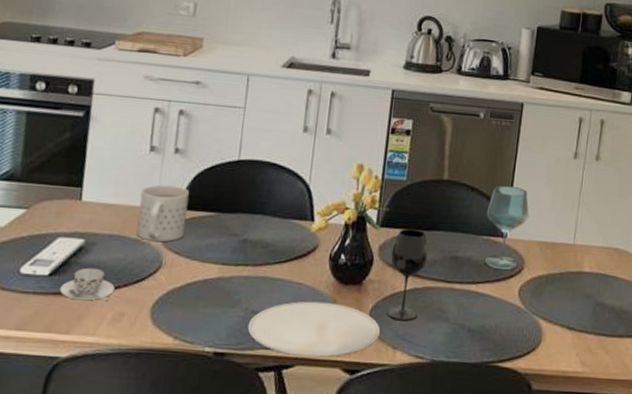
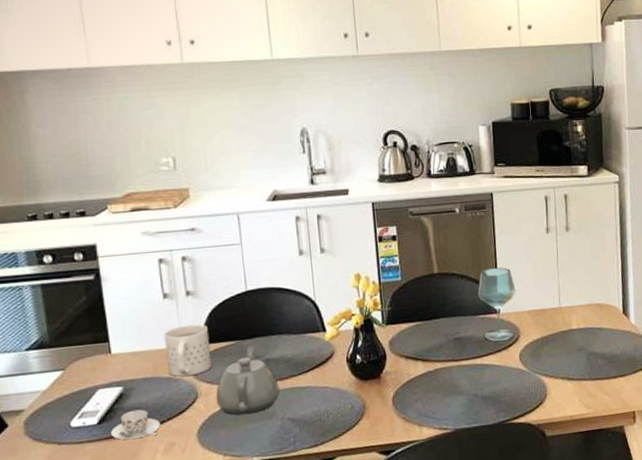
teapot: none [179,221,251,297] -> present [216,345,280,415]
plate: present [247,301,380,358] -> none [287,398,405,450]
wine glass: present [387,228,428,321] -> none [401,320,434,402]

